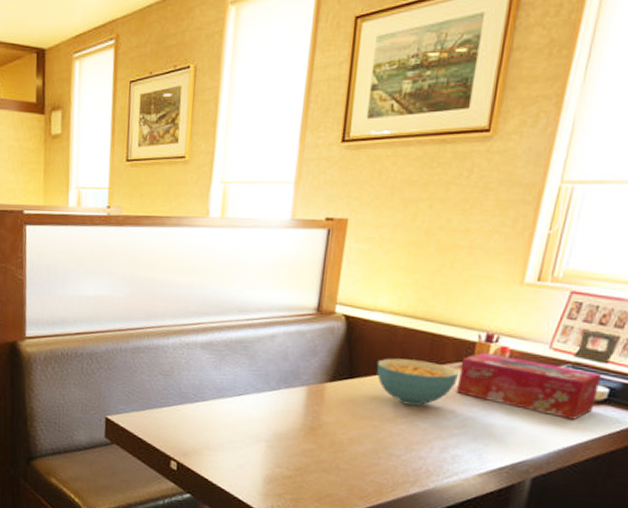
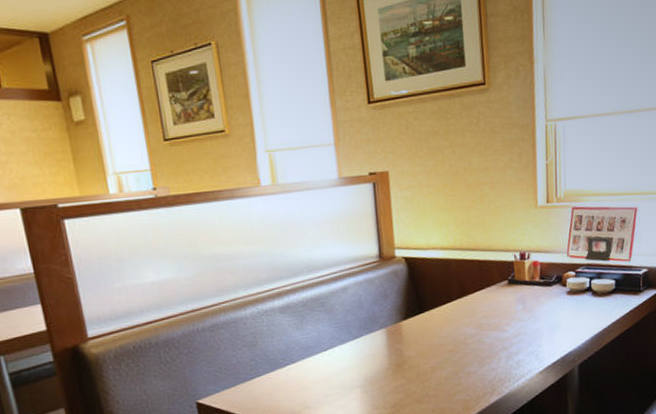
cereal bowl: present [376,358,458,406] -> none [440,285,507,327]
tissue box: present [456,352,602,420] -> none [506,268,608,311]

